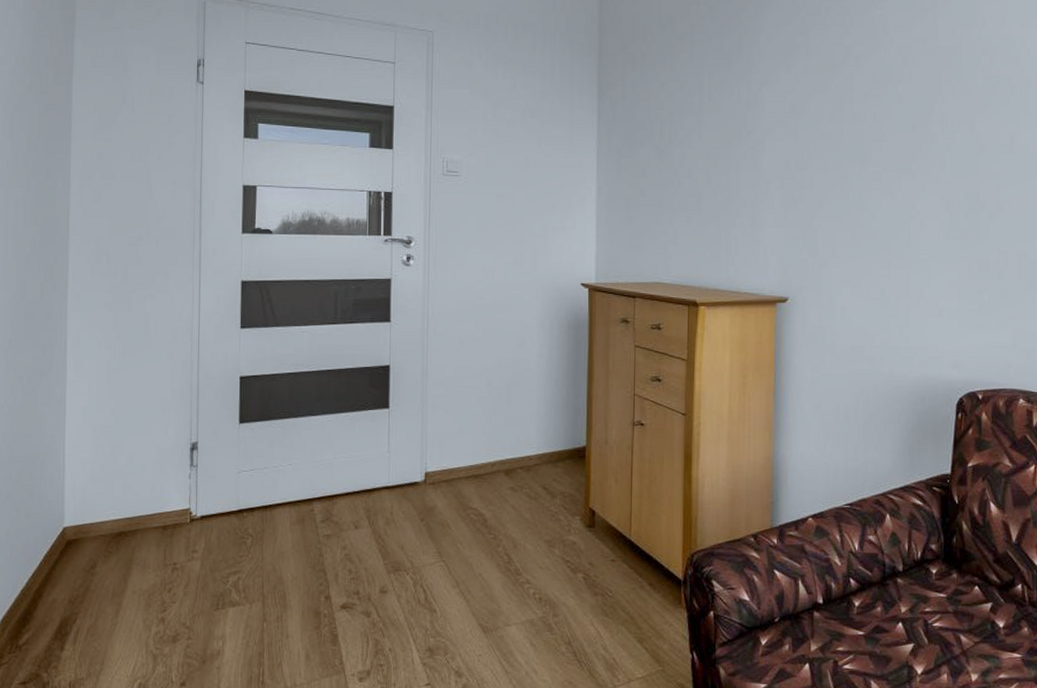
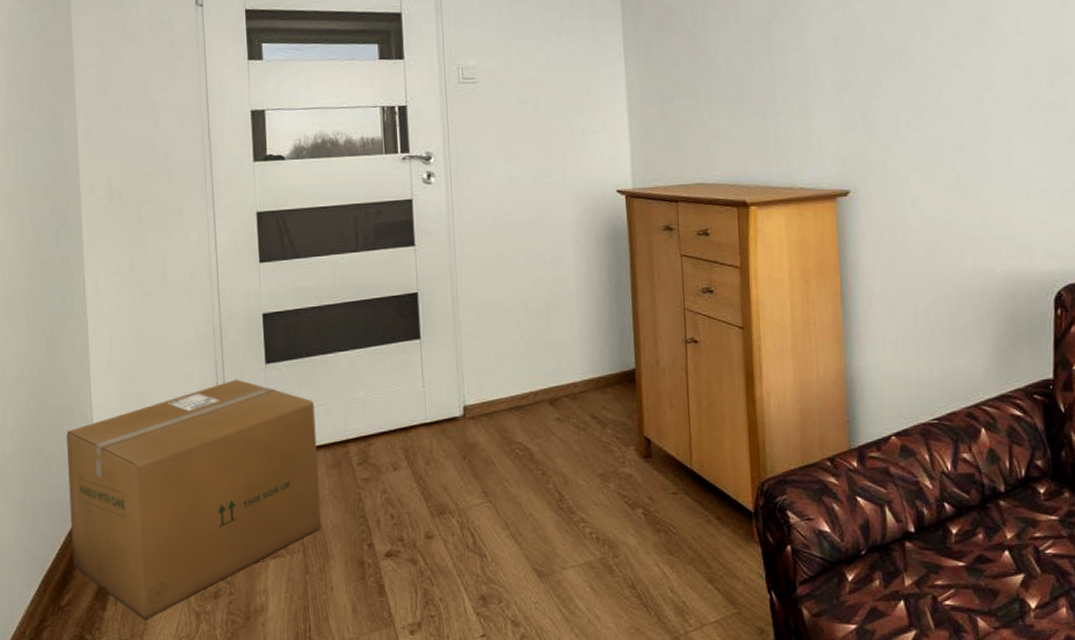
box: none [34,436,284,661] -> present [66,379,321,621]

